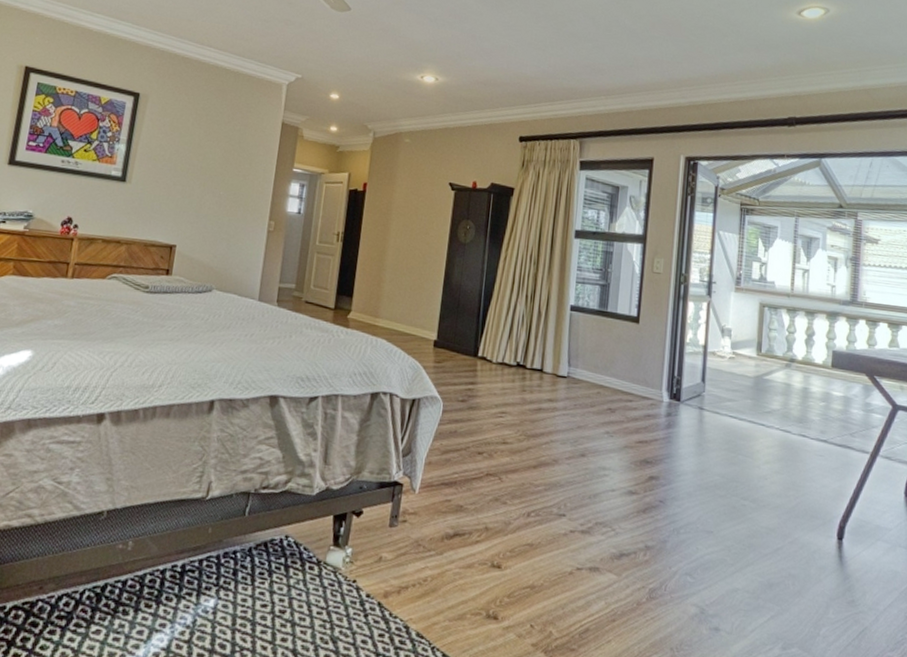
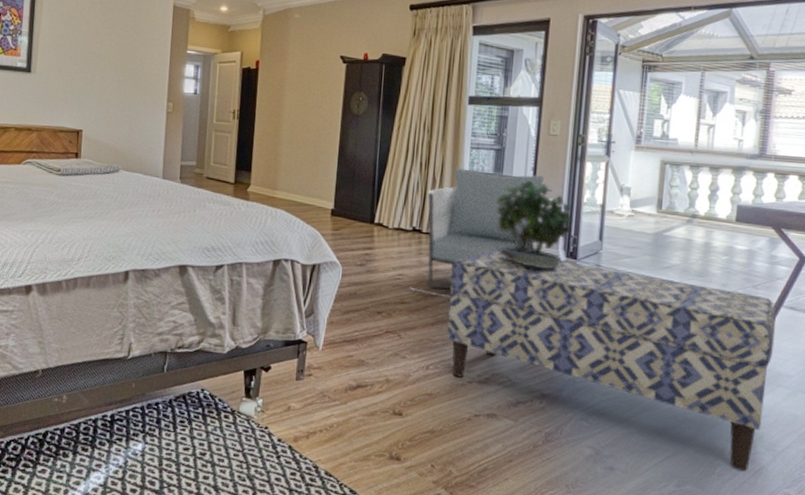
armchair: none [511,302,657,438] -> present [409,168,553,298]
bench: none [549,387,873,633] -> present [447,248,776,472]
potted plant: none [601,316,676,411] -> present [496,178,573,269]

